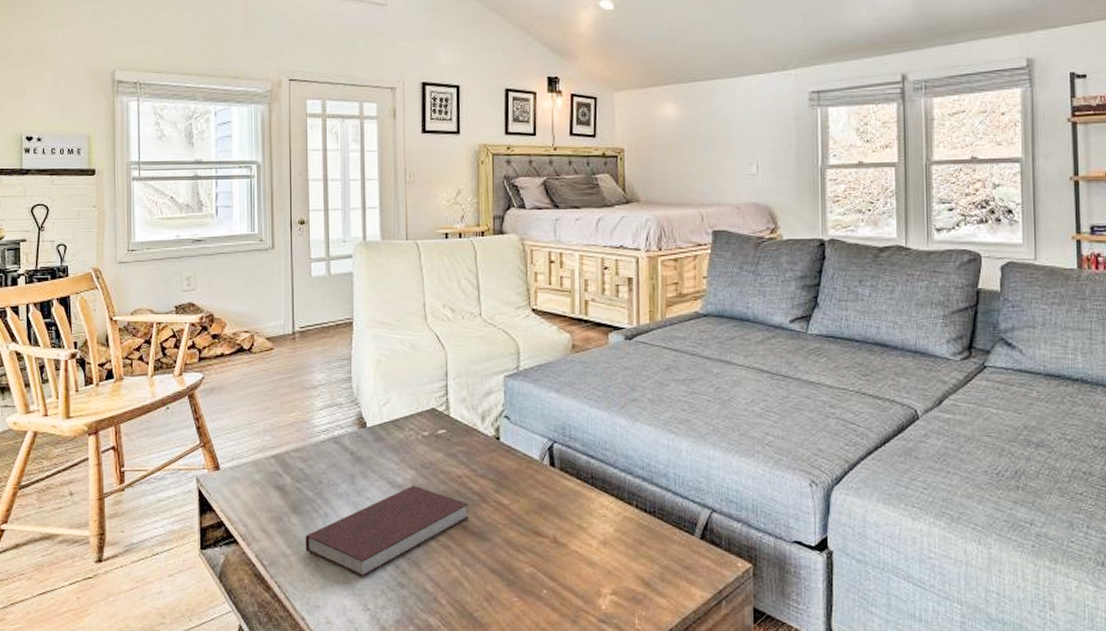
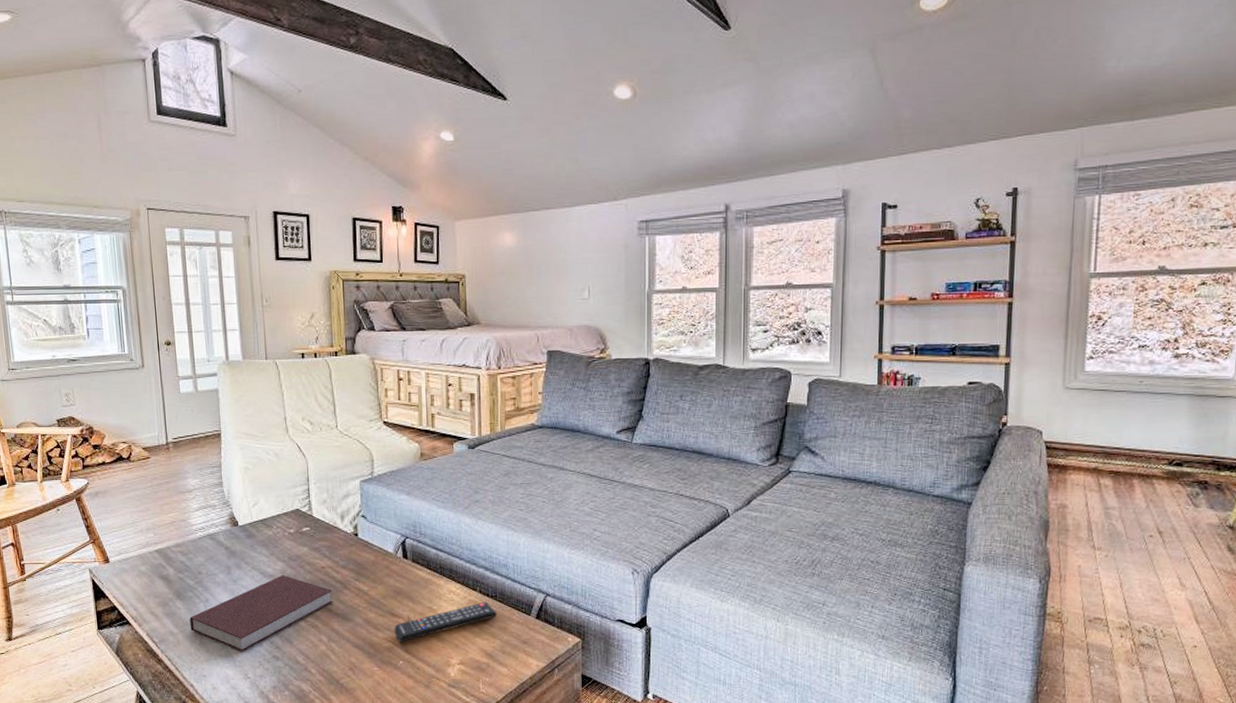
remote control: none [537,519,656,567] -> present [394,602,498,642]

